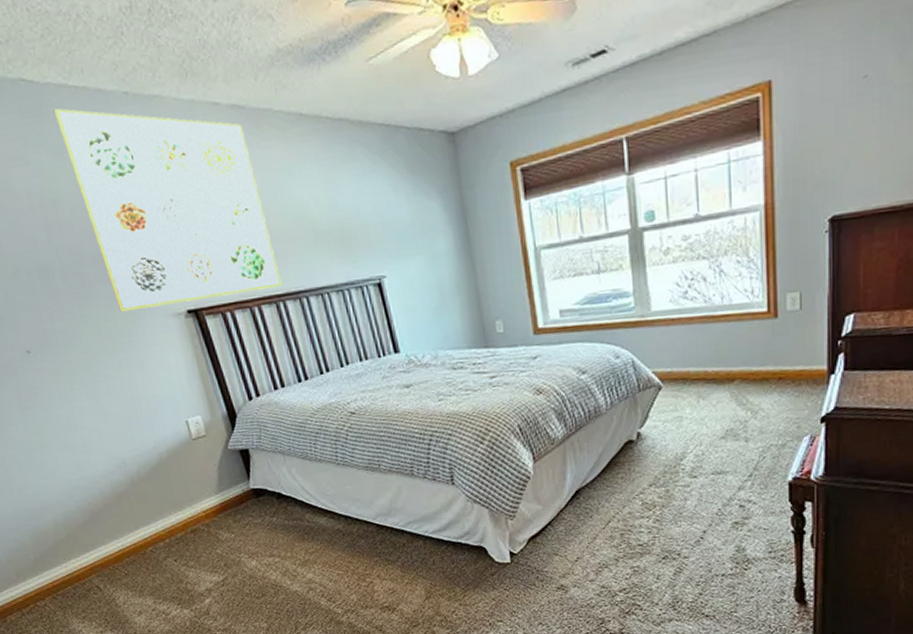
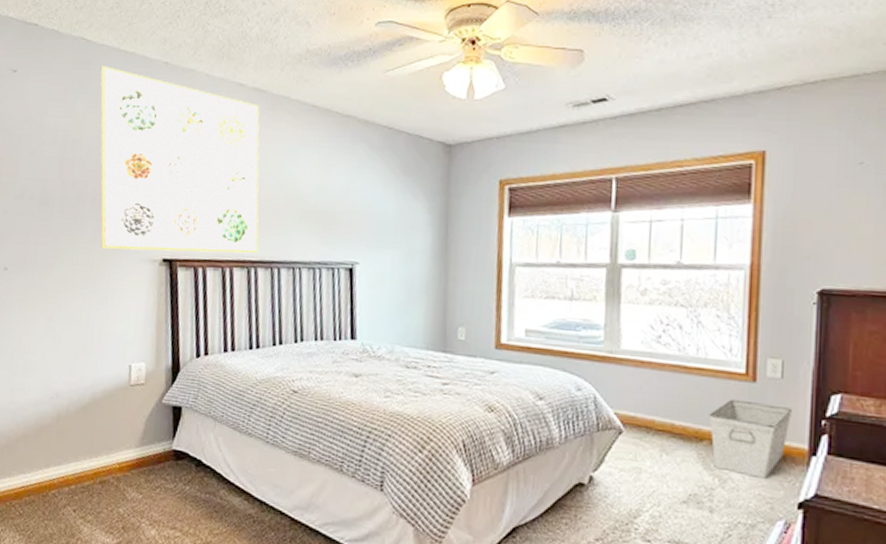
storage bin: none [737,335,811,404] -> present [708,399,792,479]

